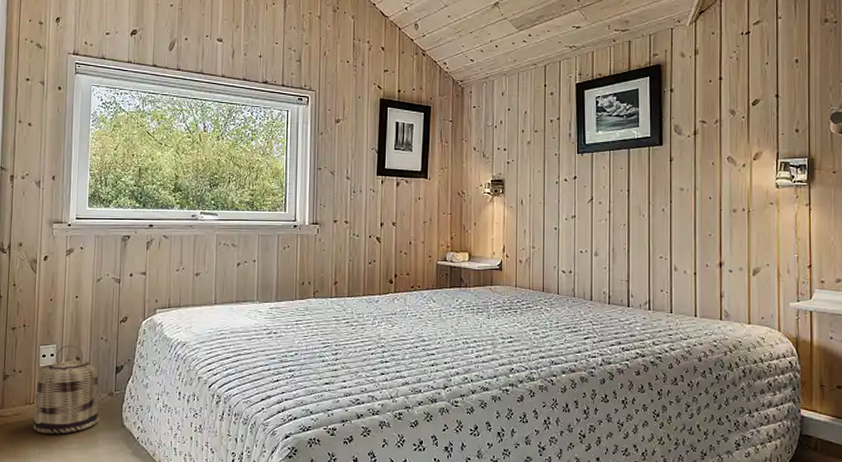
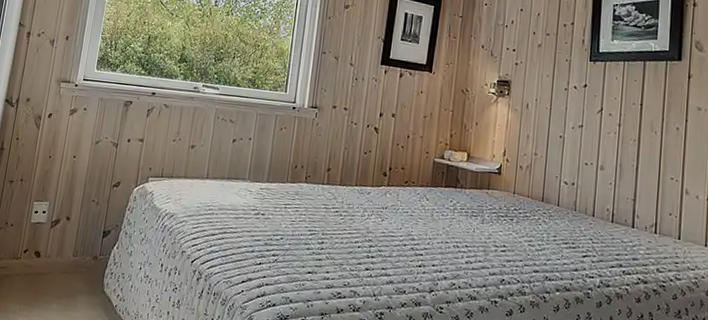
basket: present [33,345,99,434] -> none [17,203,86,293]

